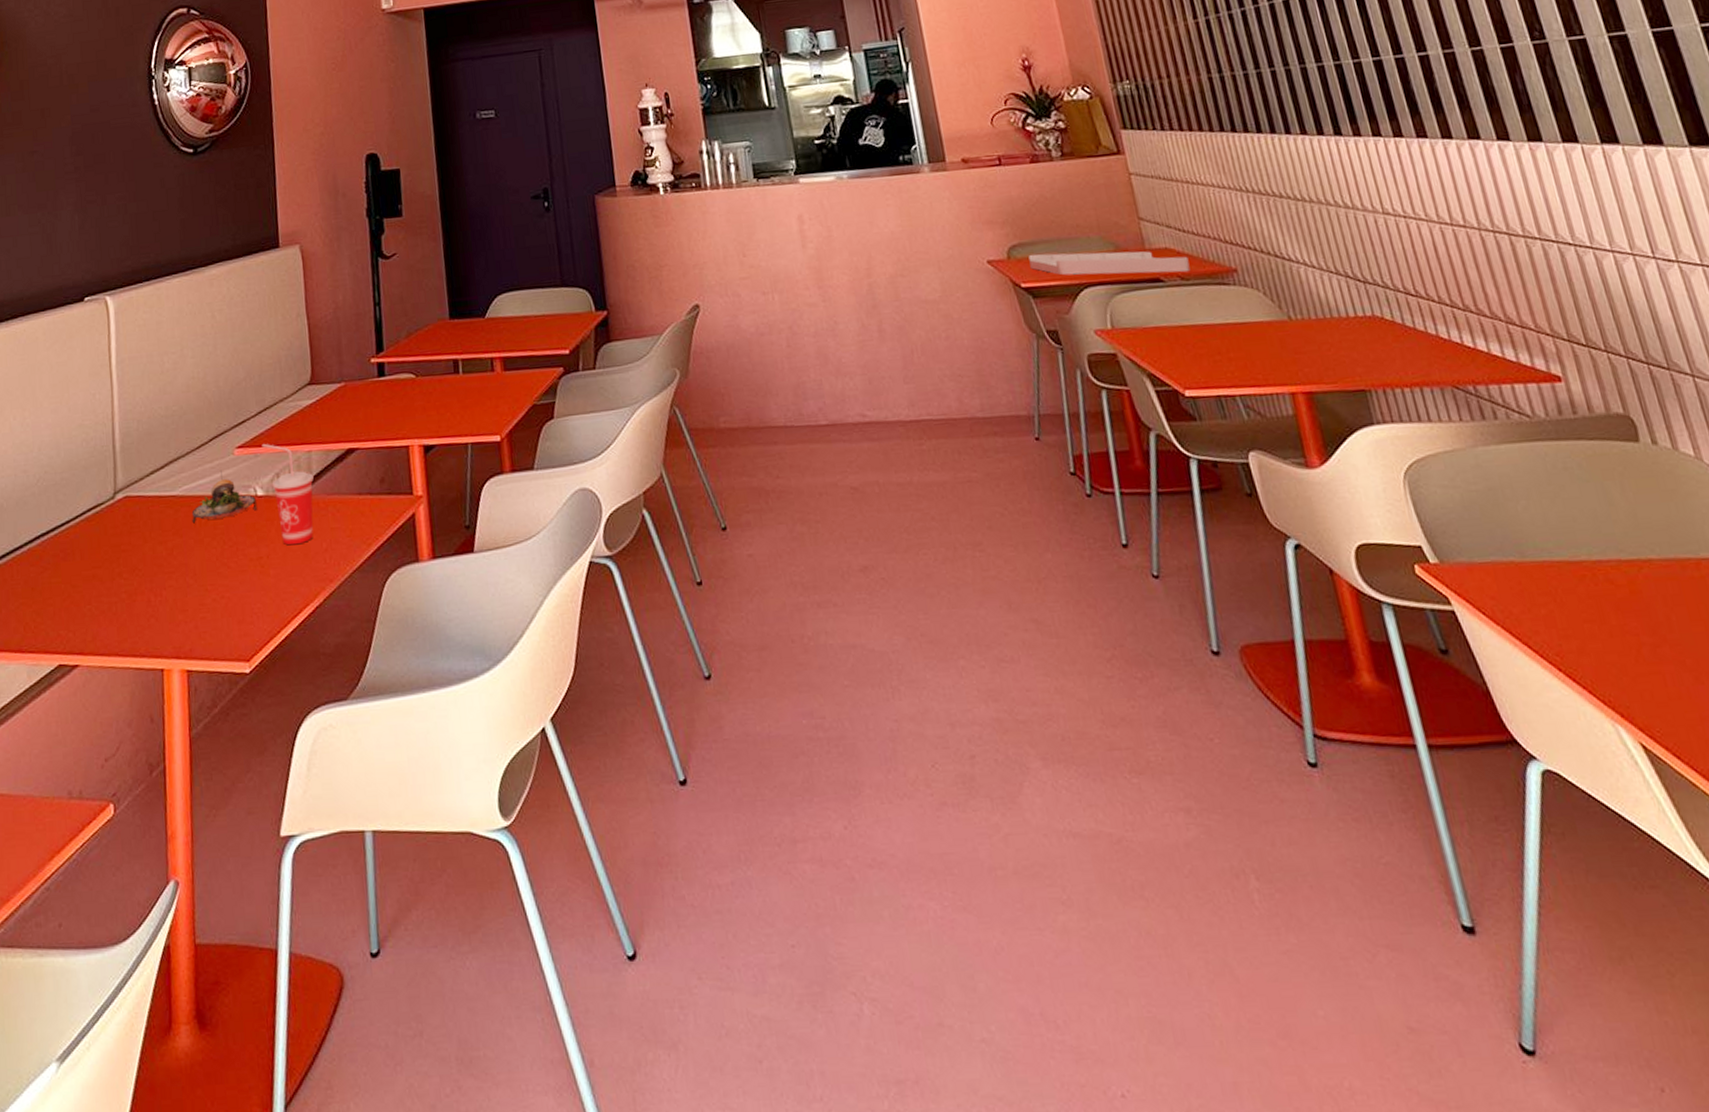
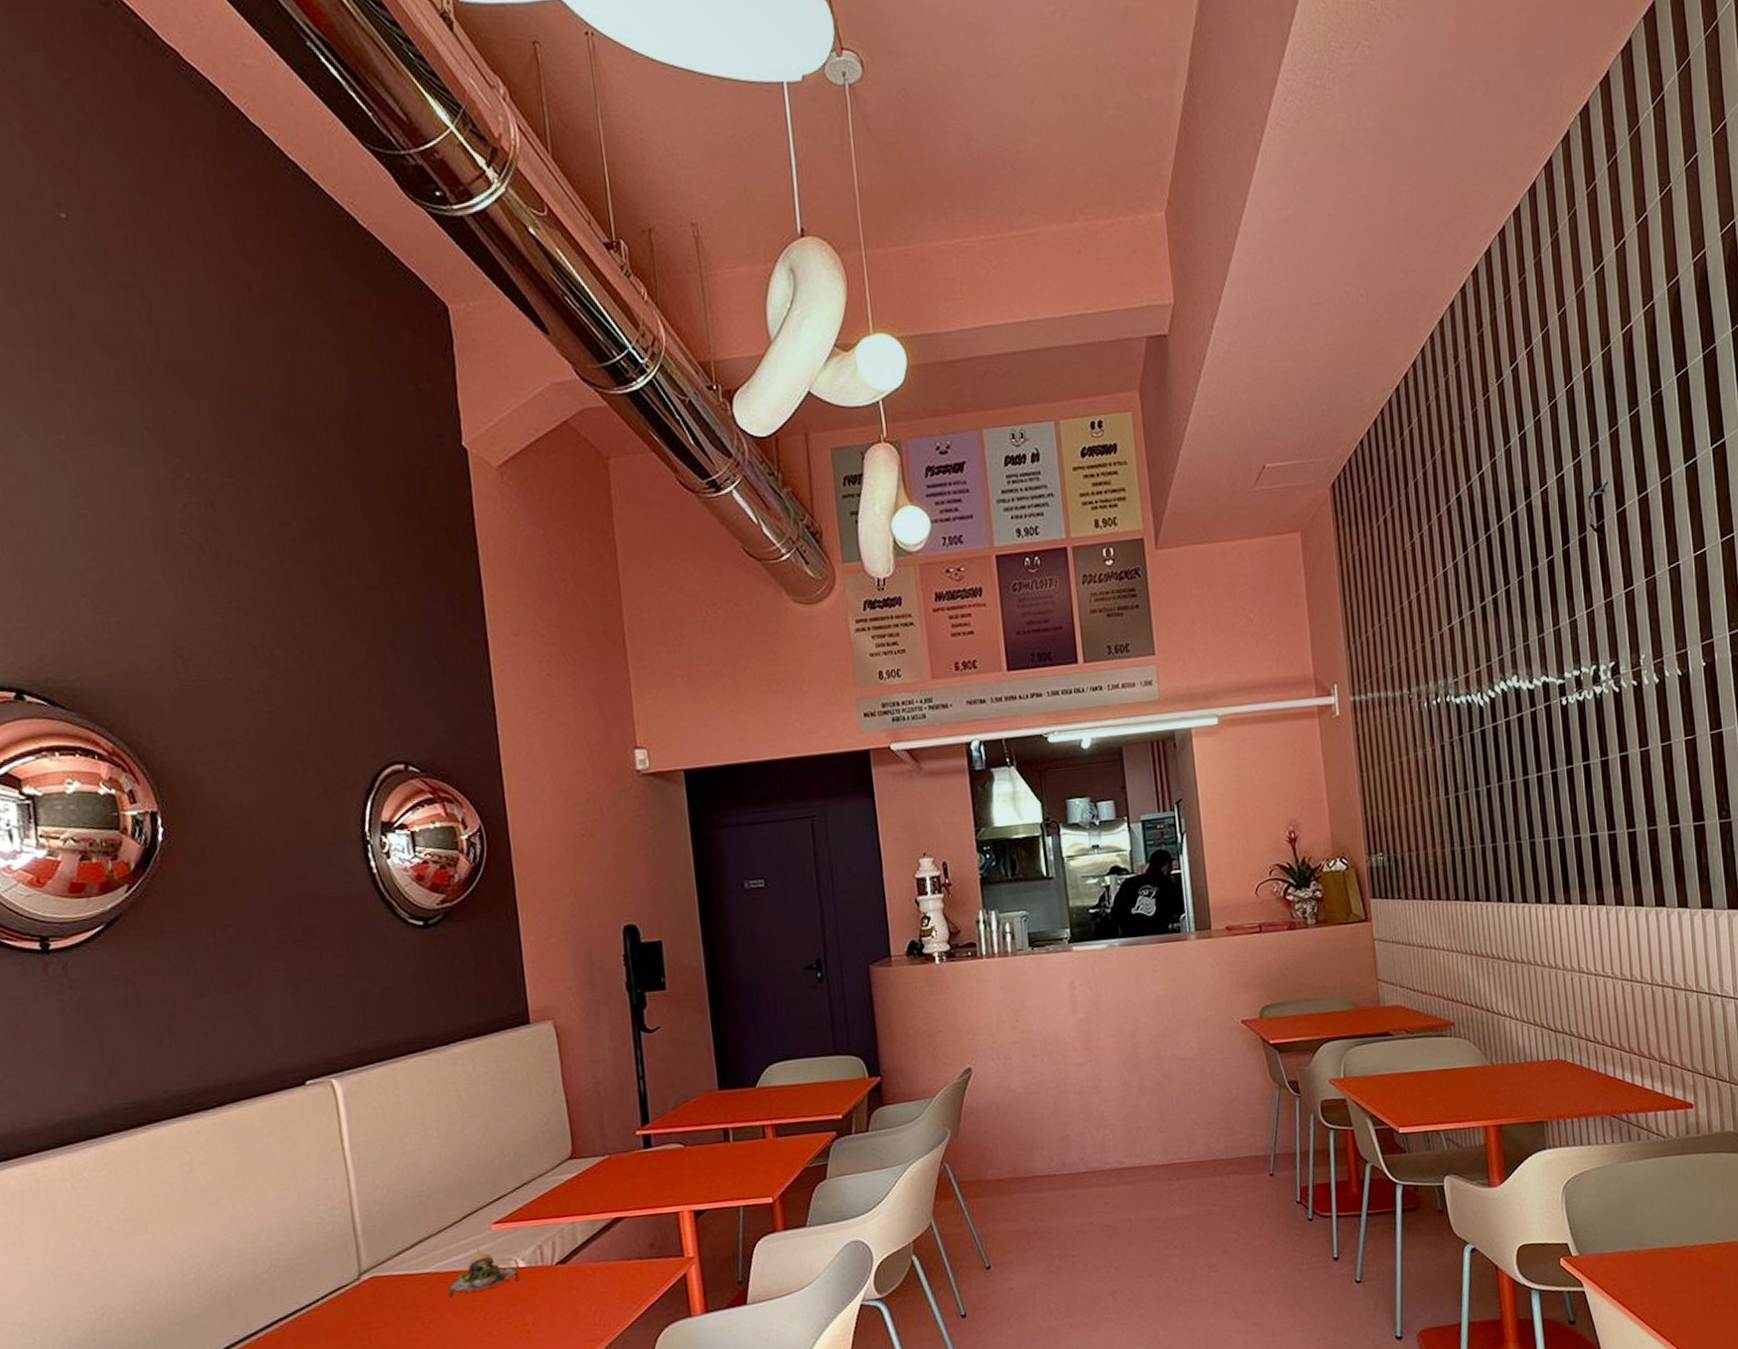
beverage cup: present [262,443,314,546] -> none [521,1217,581,1311]
tray: present [1028,251,1191,276] -> none [1278,1008,1416,1032]

